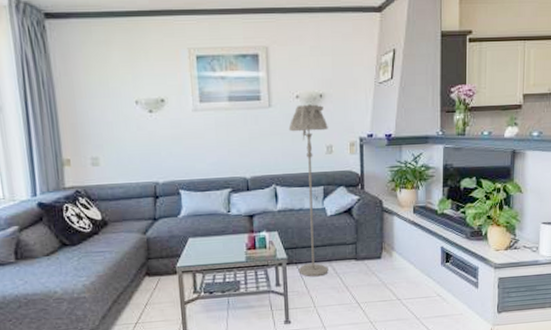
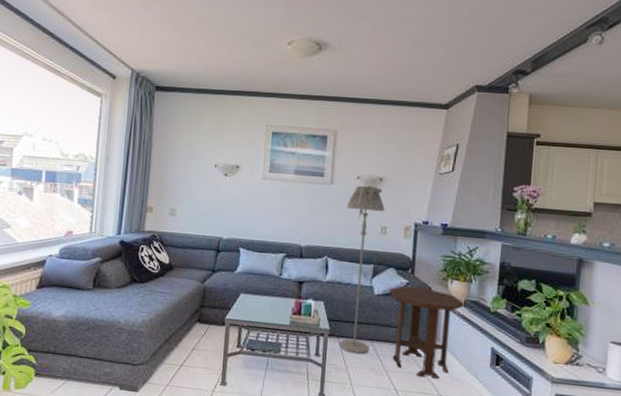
side table: none [342,200,413,287] -> present [389,285,464,379]

